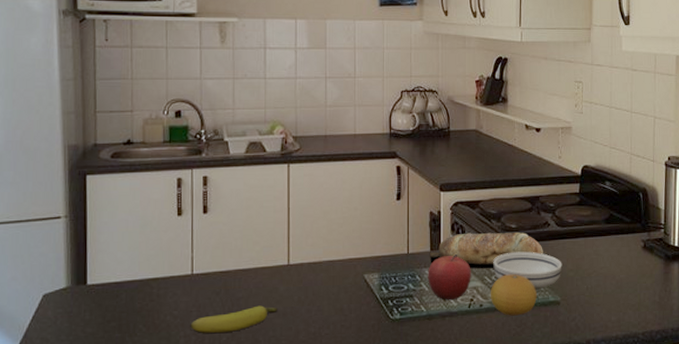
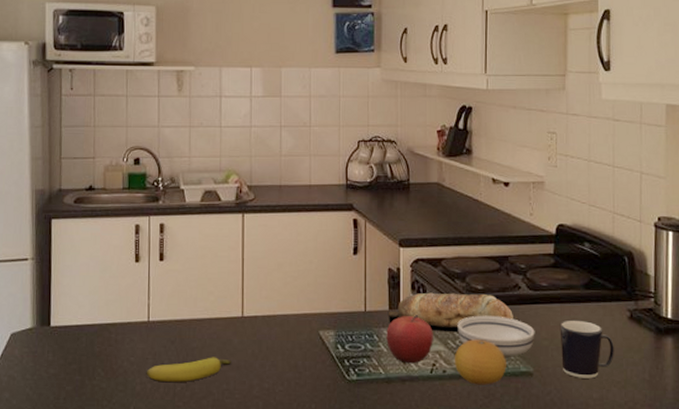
mug: none [583,251,630,304] -> present [559,319,614,379]

